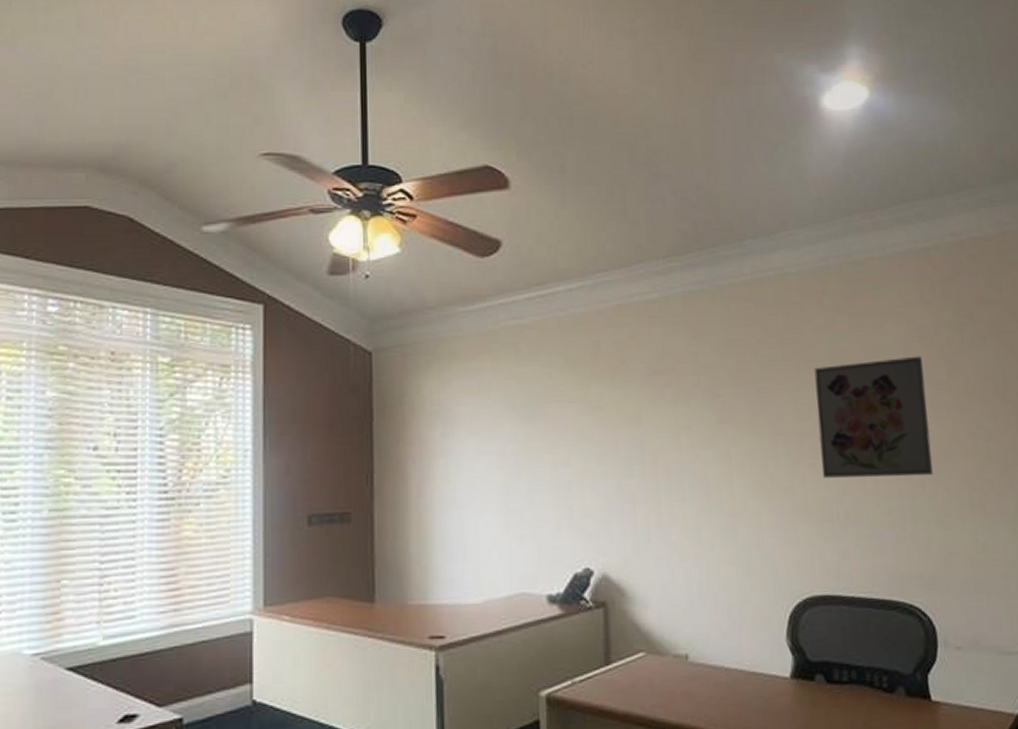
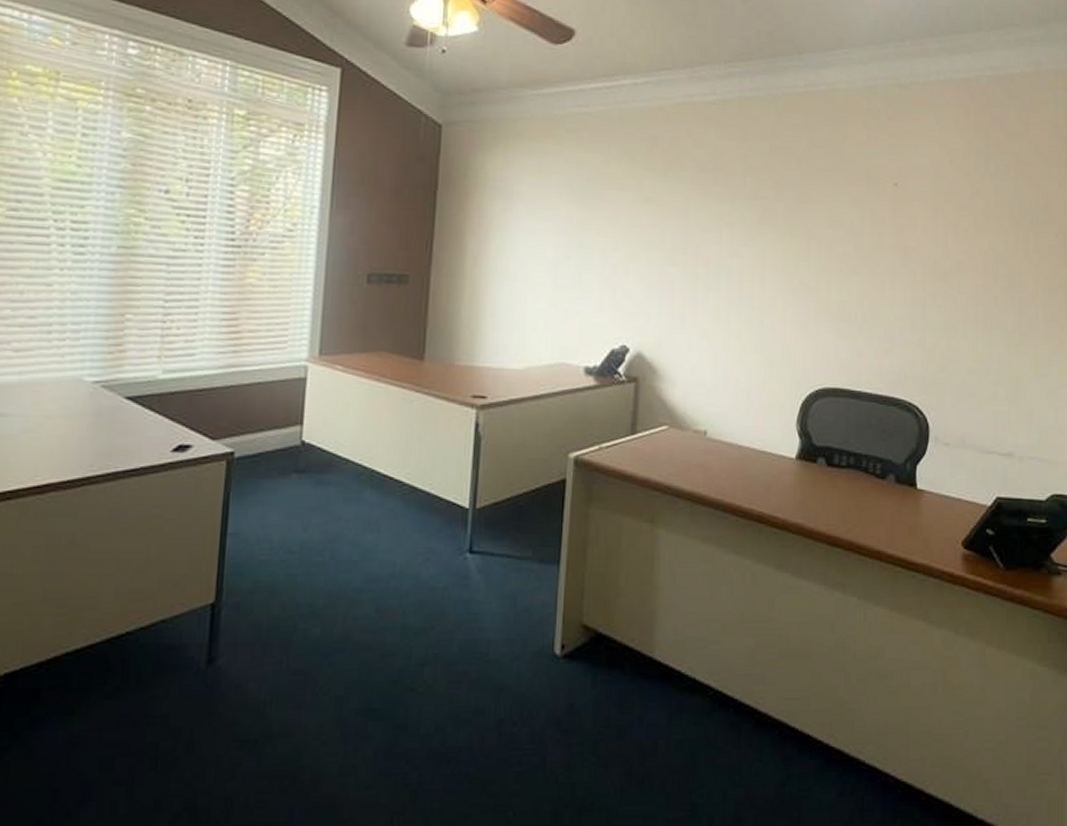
wall art: present [814,356,933,478] -> none [846,178,950,289]

